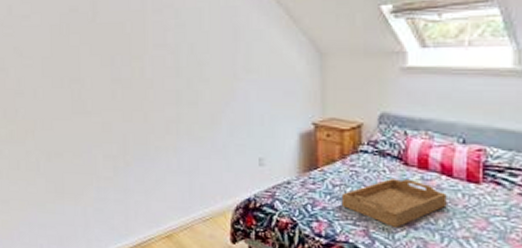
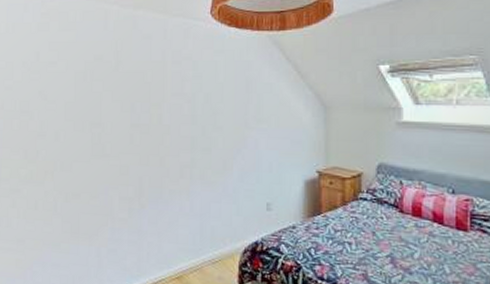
serving tray: present [341,179,447,227] -> none [342,225,438,272]

